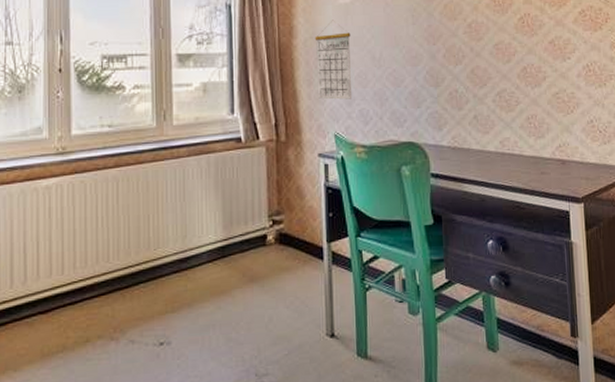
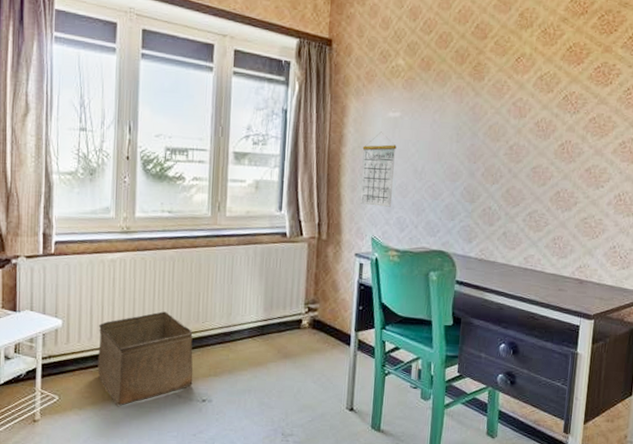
storage bin: none [33,241,147,362] -> present [97,311,193,406]

